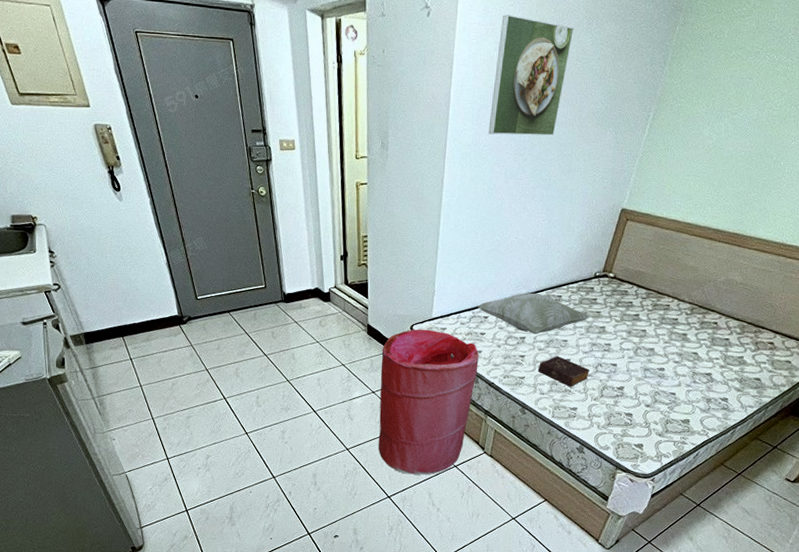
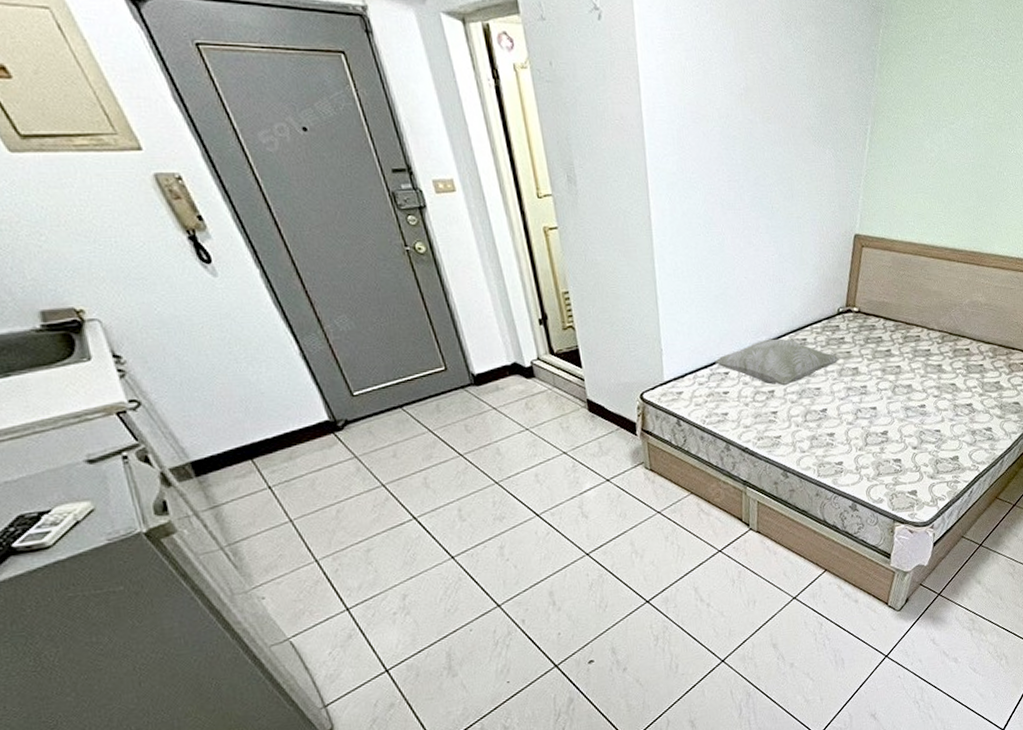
laundry hamper: present [378,329,479,475] -> none [609,395,728,571]
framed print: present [488,14,574,136] -> none [688,17,772,159]
book: present [537,356,591,387] -> none [794,407,850,440]

